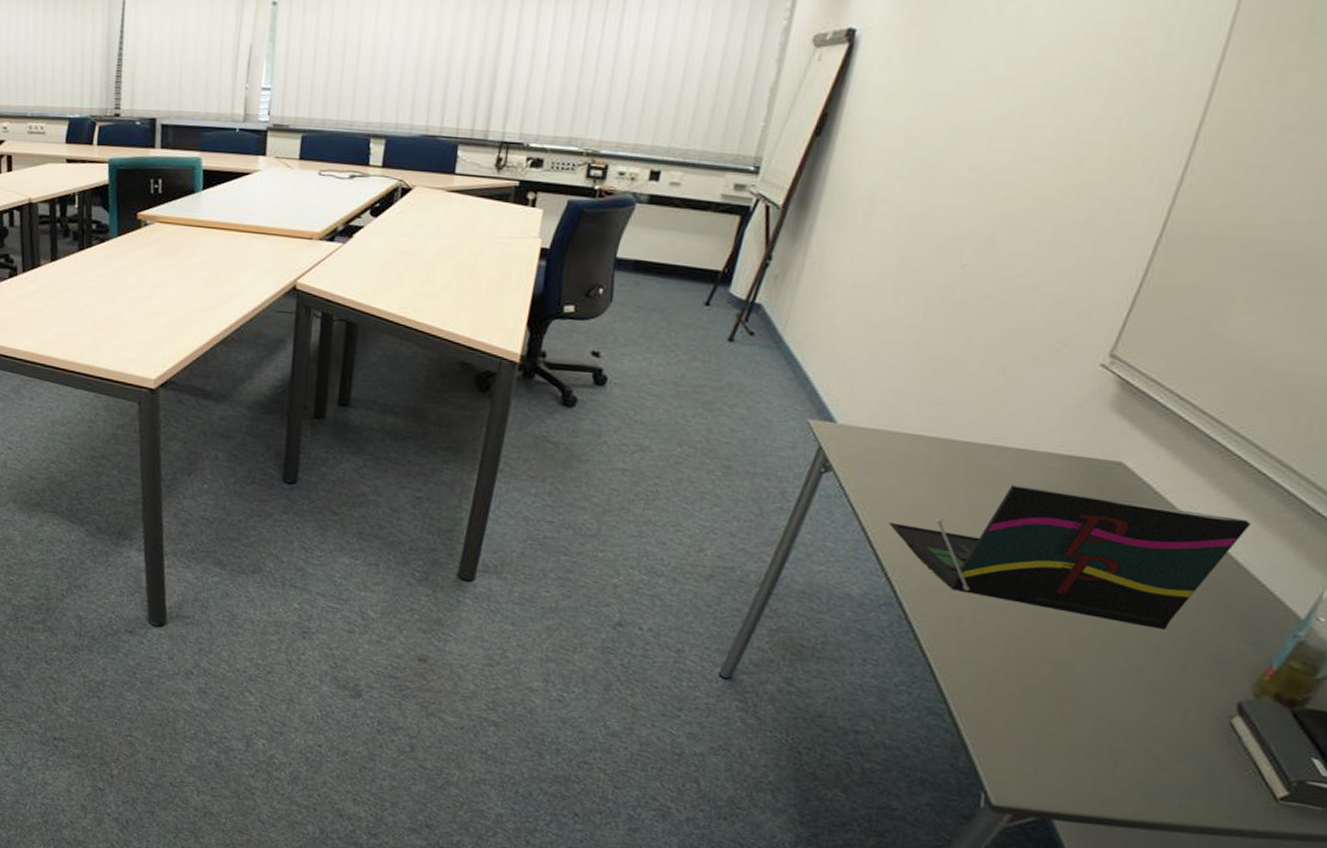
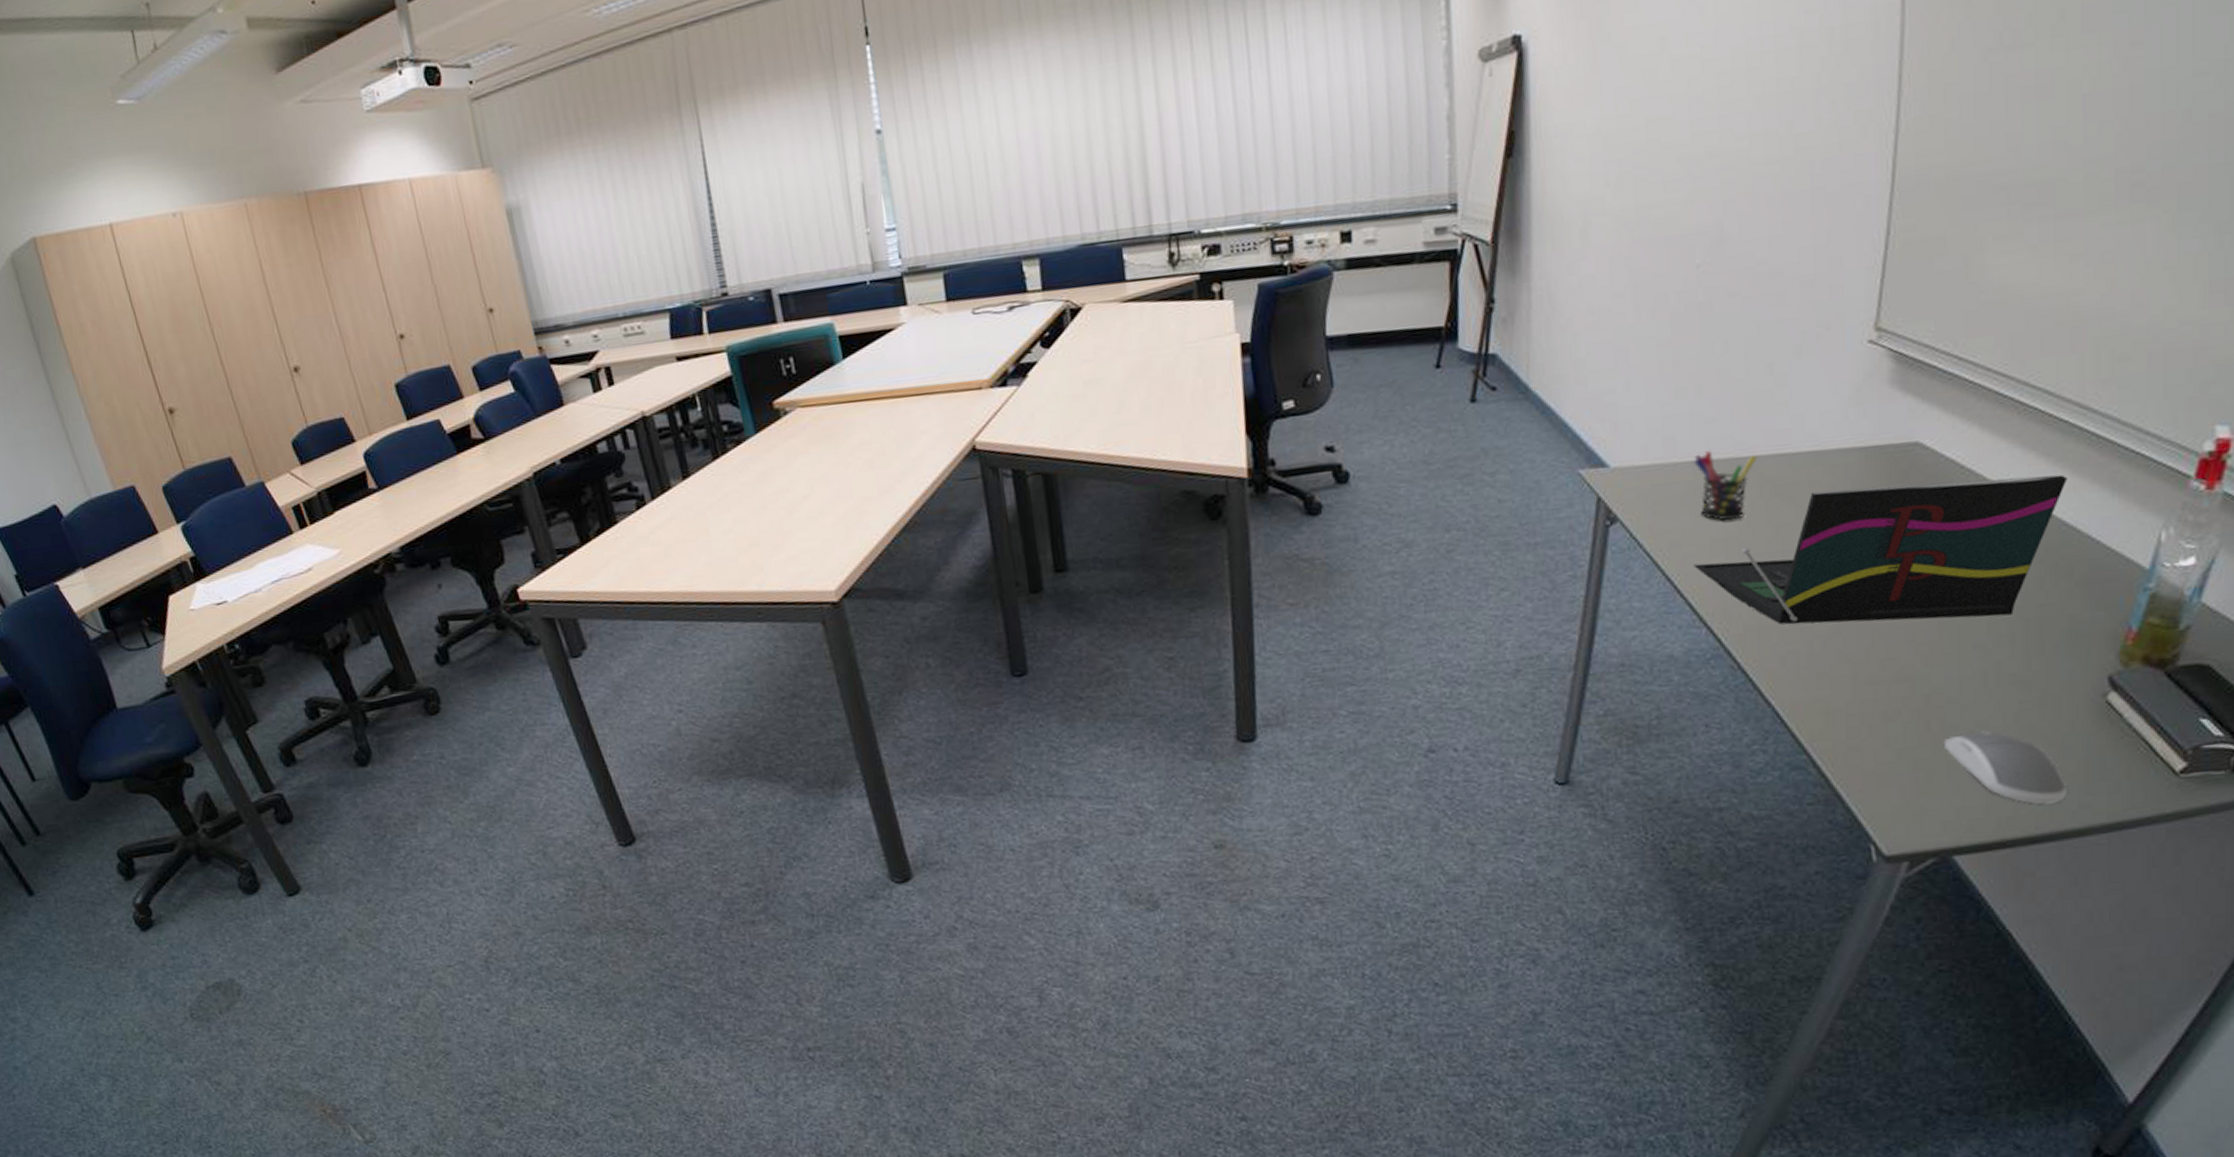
pen holder: none [906,428,972,493] -> present [1694,451,1758,522]
computer mouse: none [1071,719,1173,799] -> present [1944,731,2067,805]

